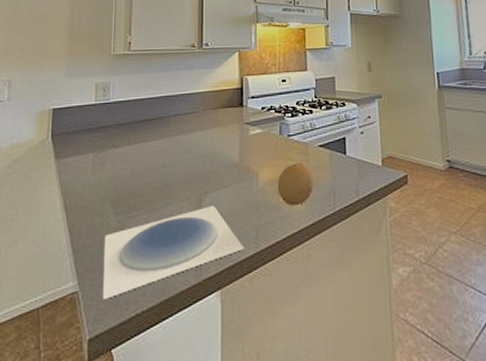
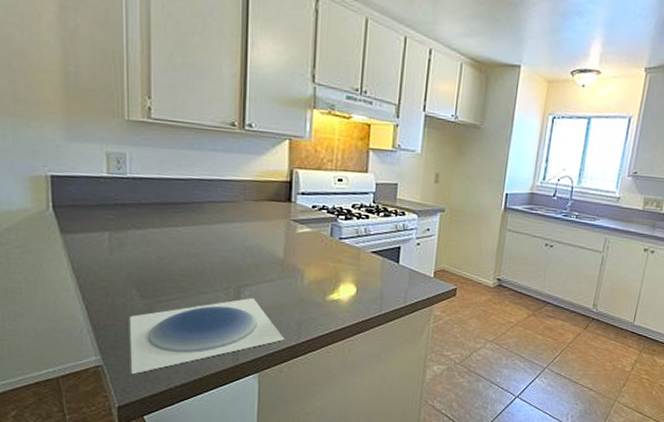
fruit: present [277,163,314,206] -> none [323,266,363,306]

